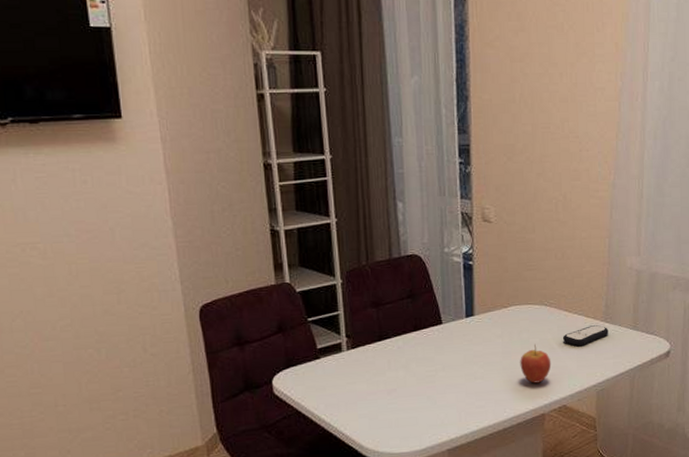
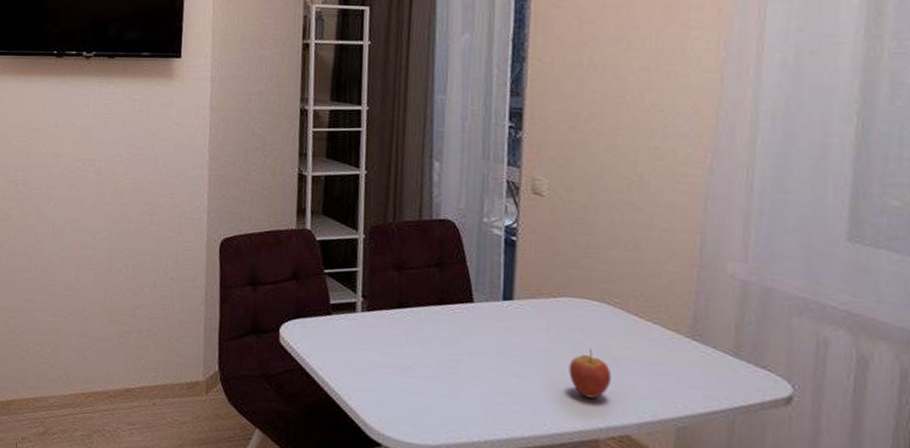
remote control: present [562,325,609,347] -> none [629,340,697,364]

